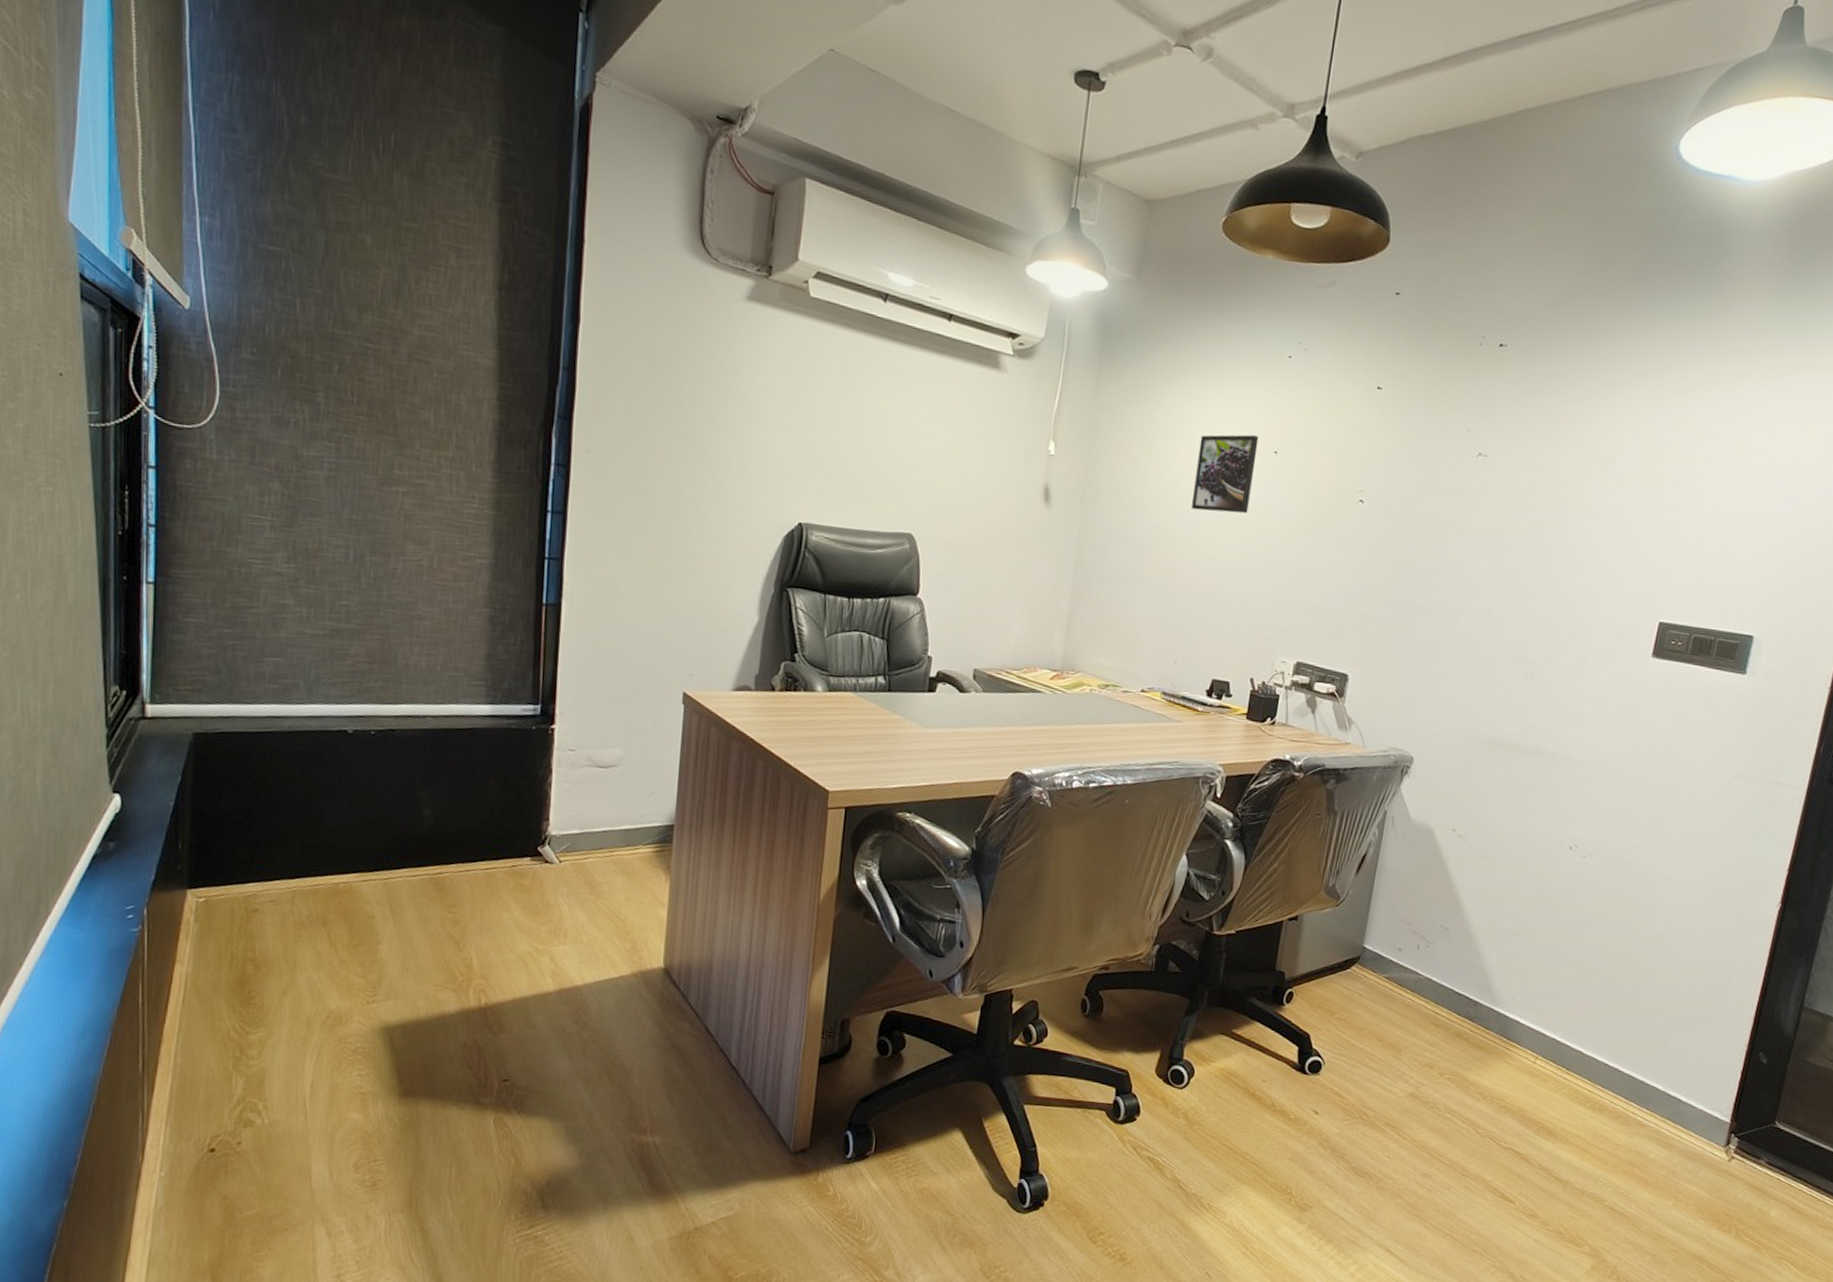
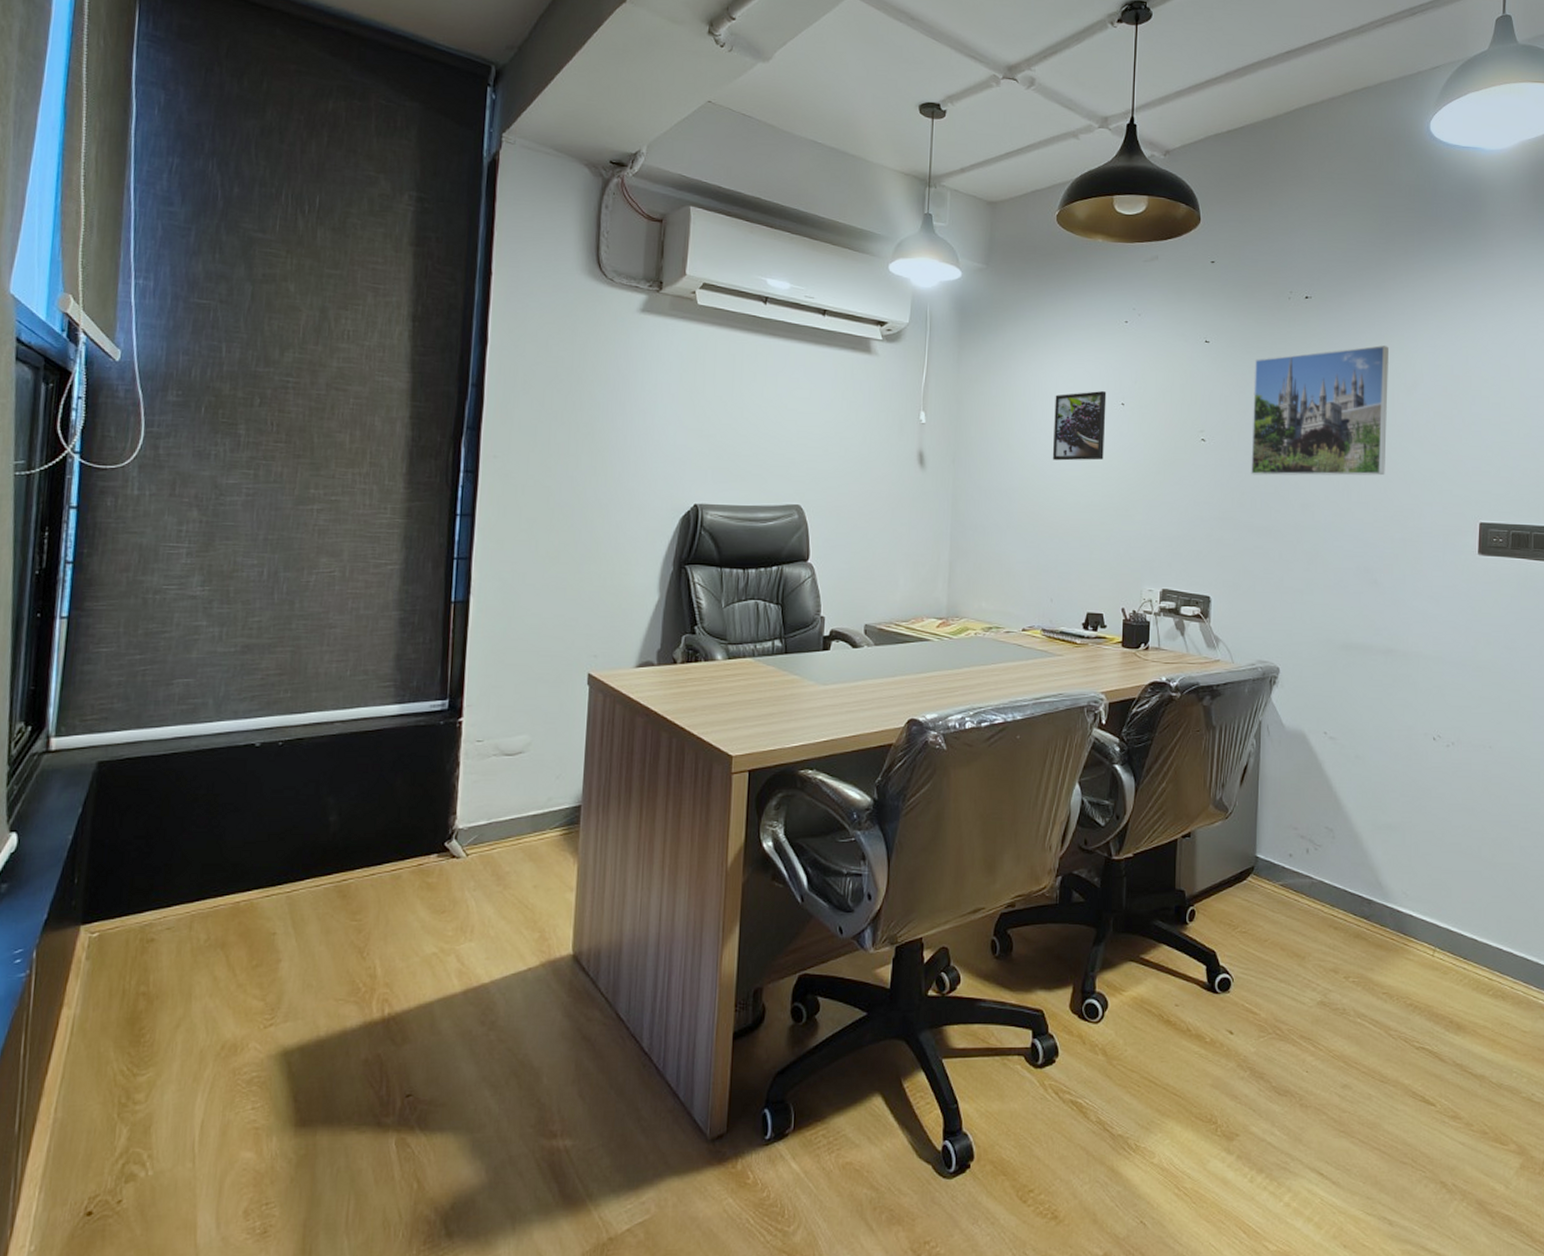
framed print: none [1410,409,1587,560] -> present [1251,345,1388,476]

